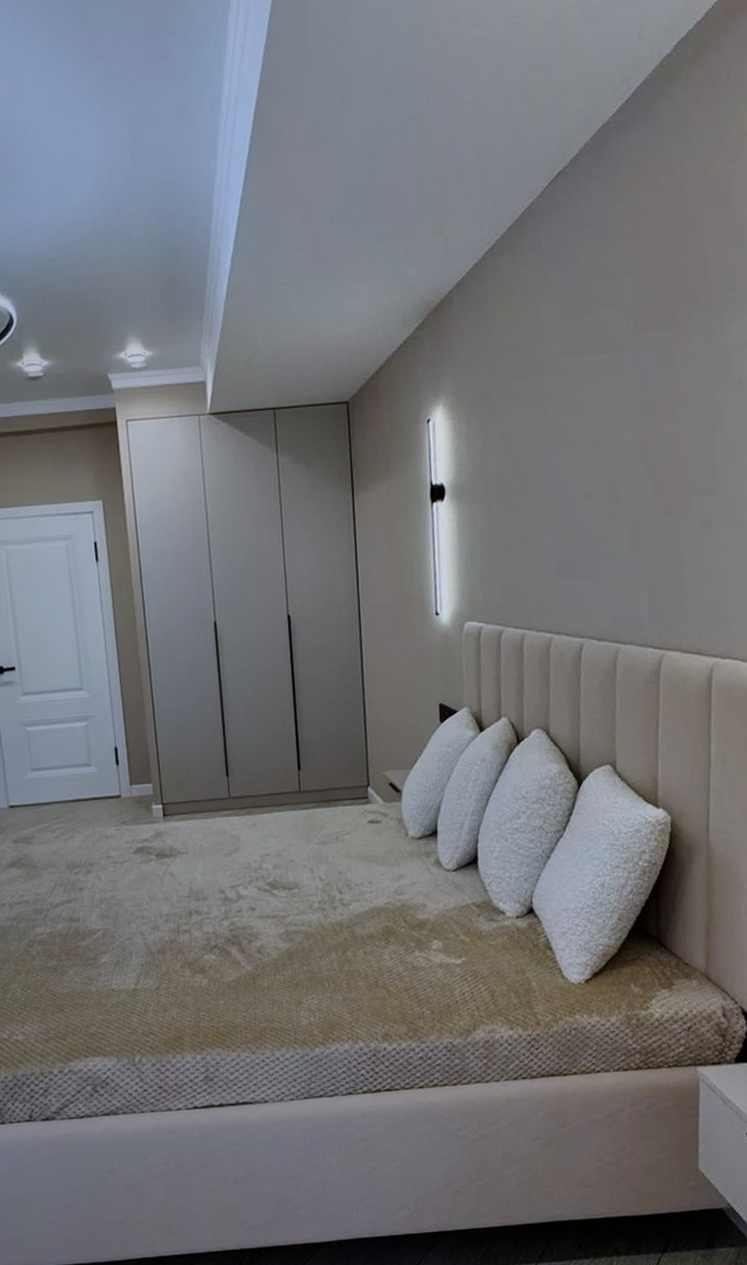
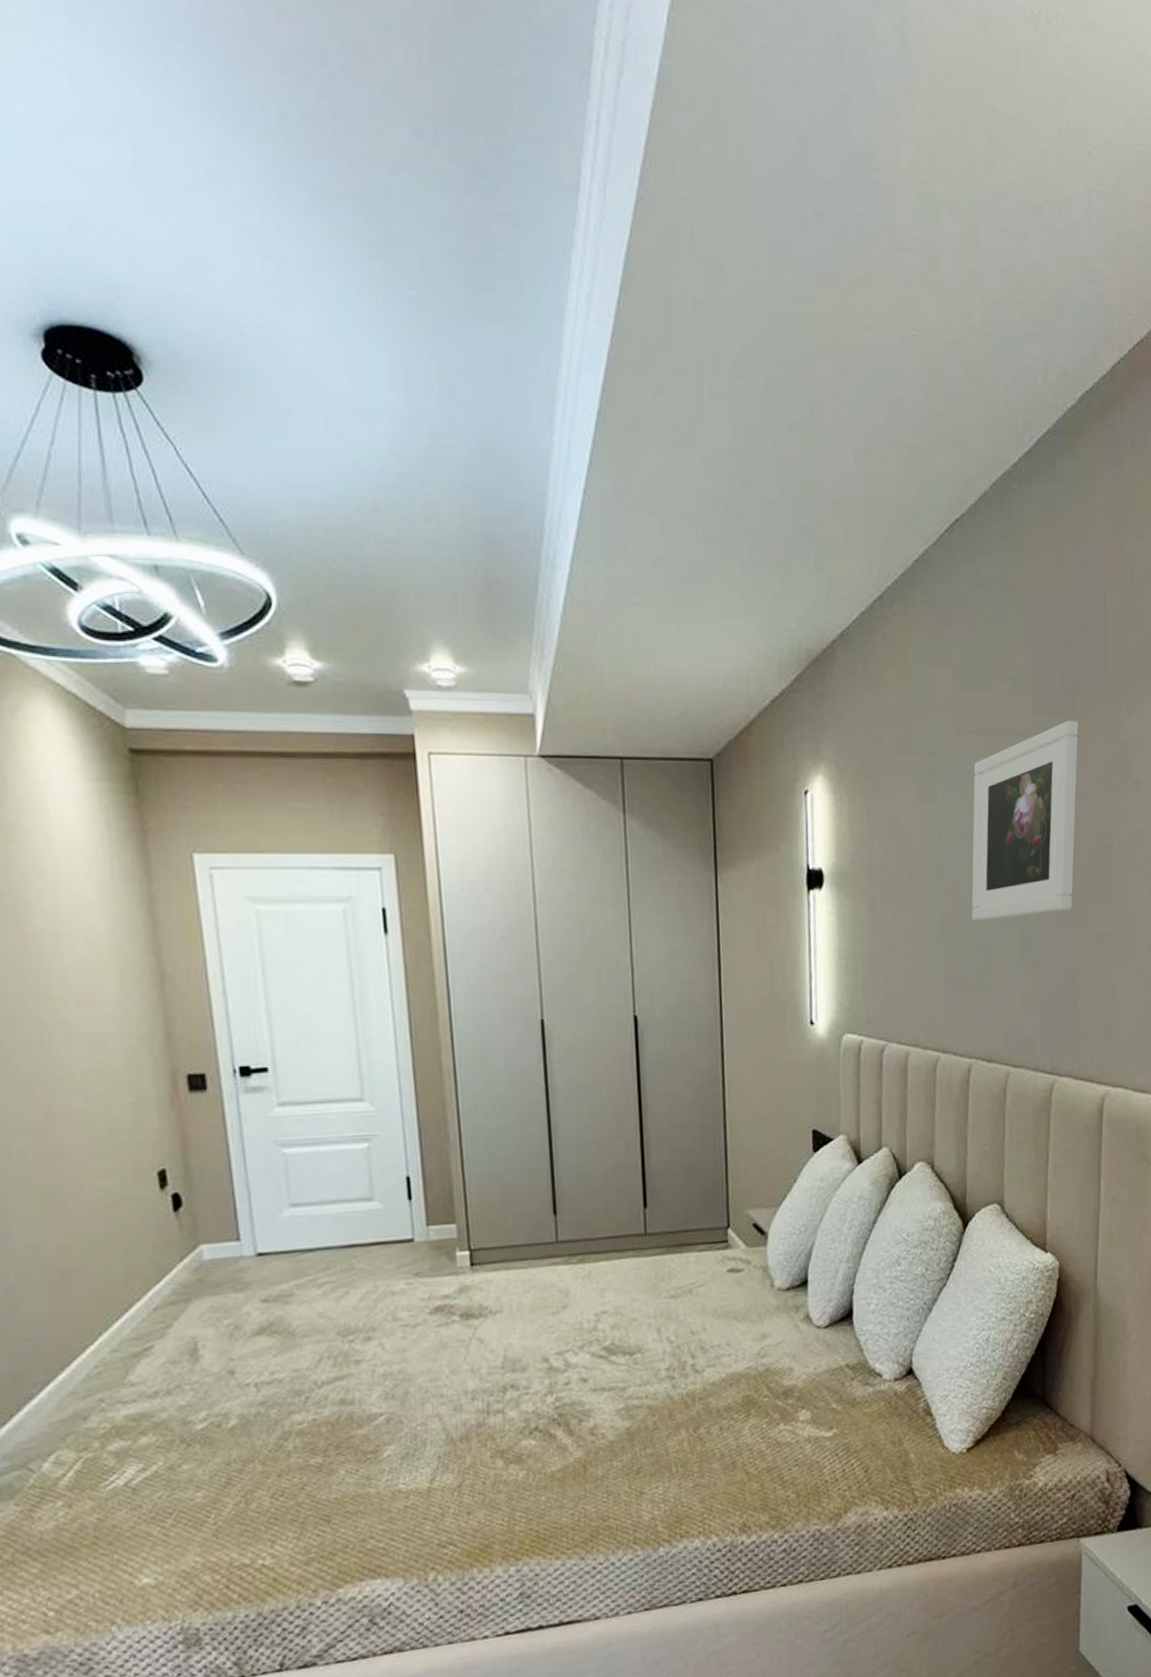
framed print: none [579,333,681,518] -> present [971,721,1079,921]

